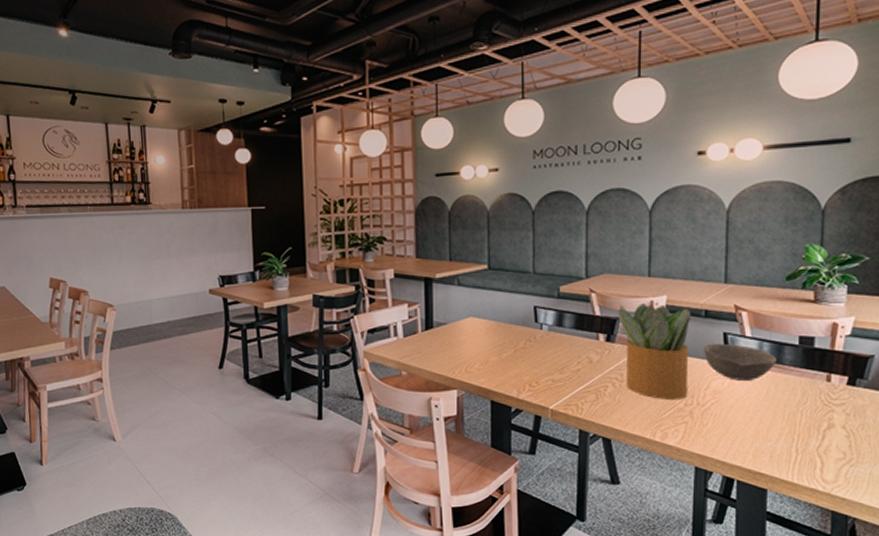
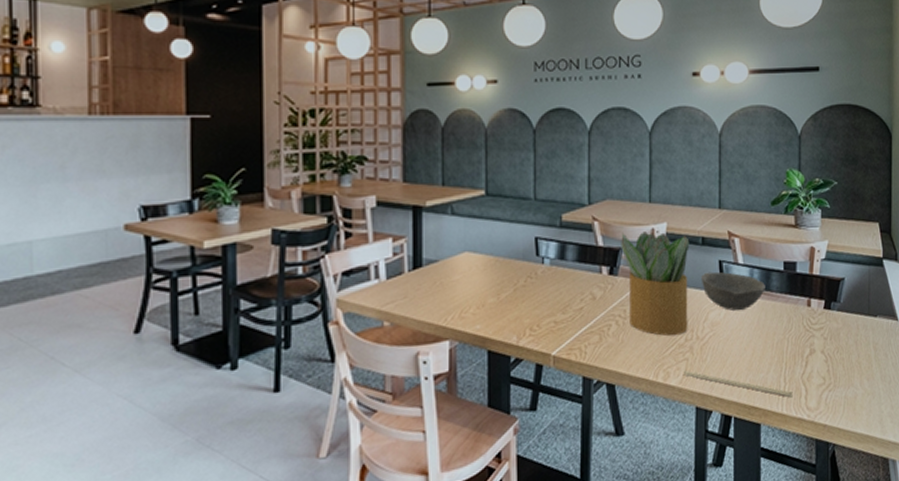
chopsticks: none [681,433,806,468] -> present [683,371,793,398]

